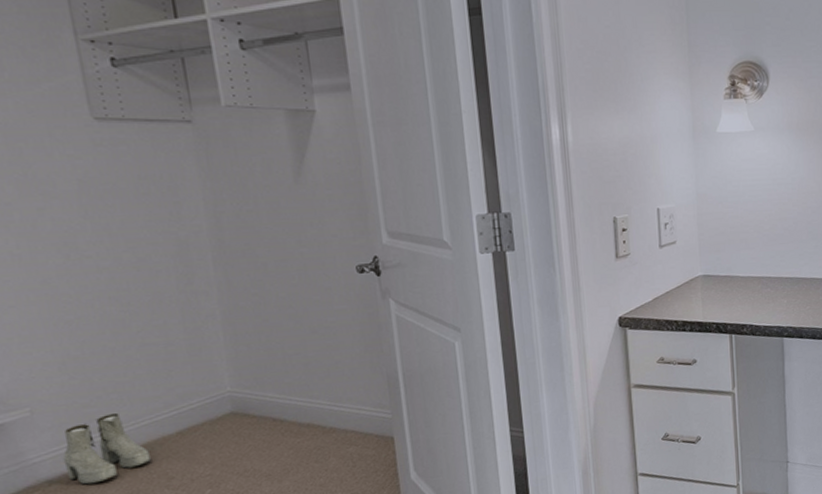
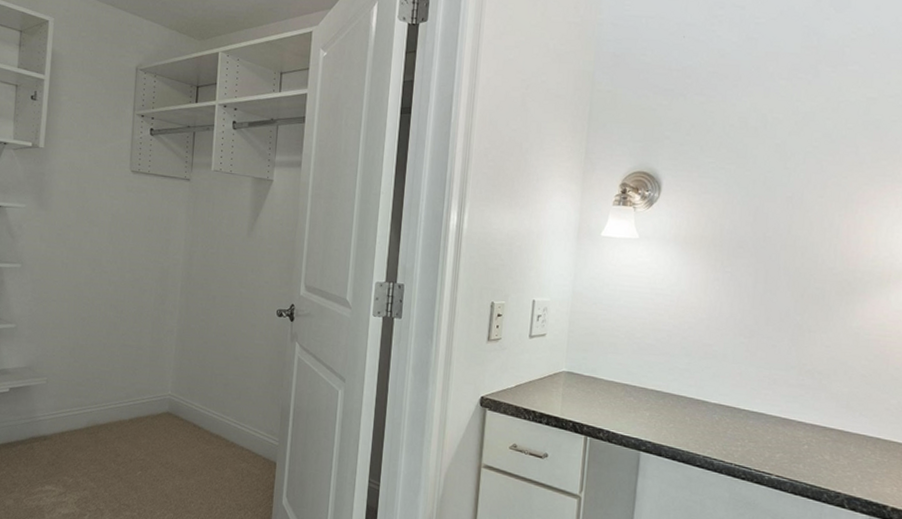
boots: present [62,413,151,485] -> none [57,394,109,446]

